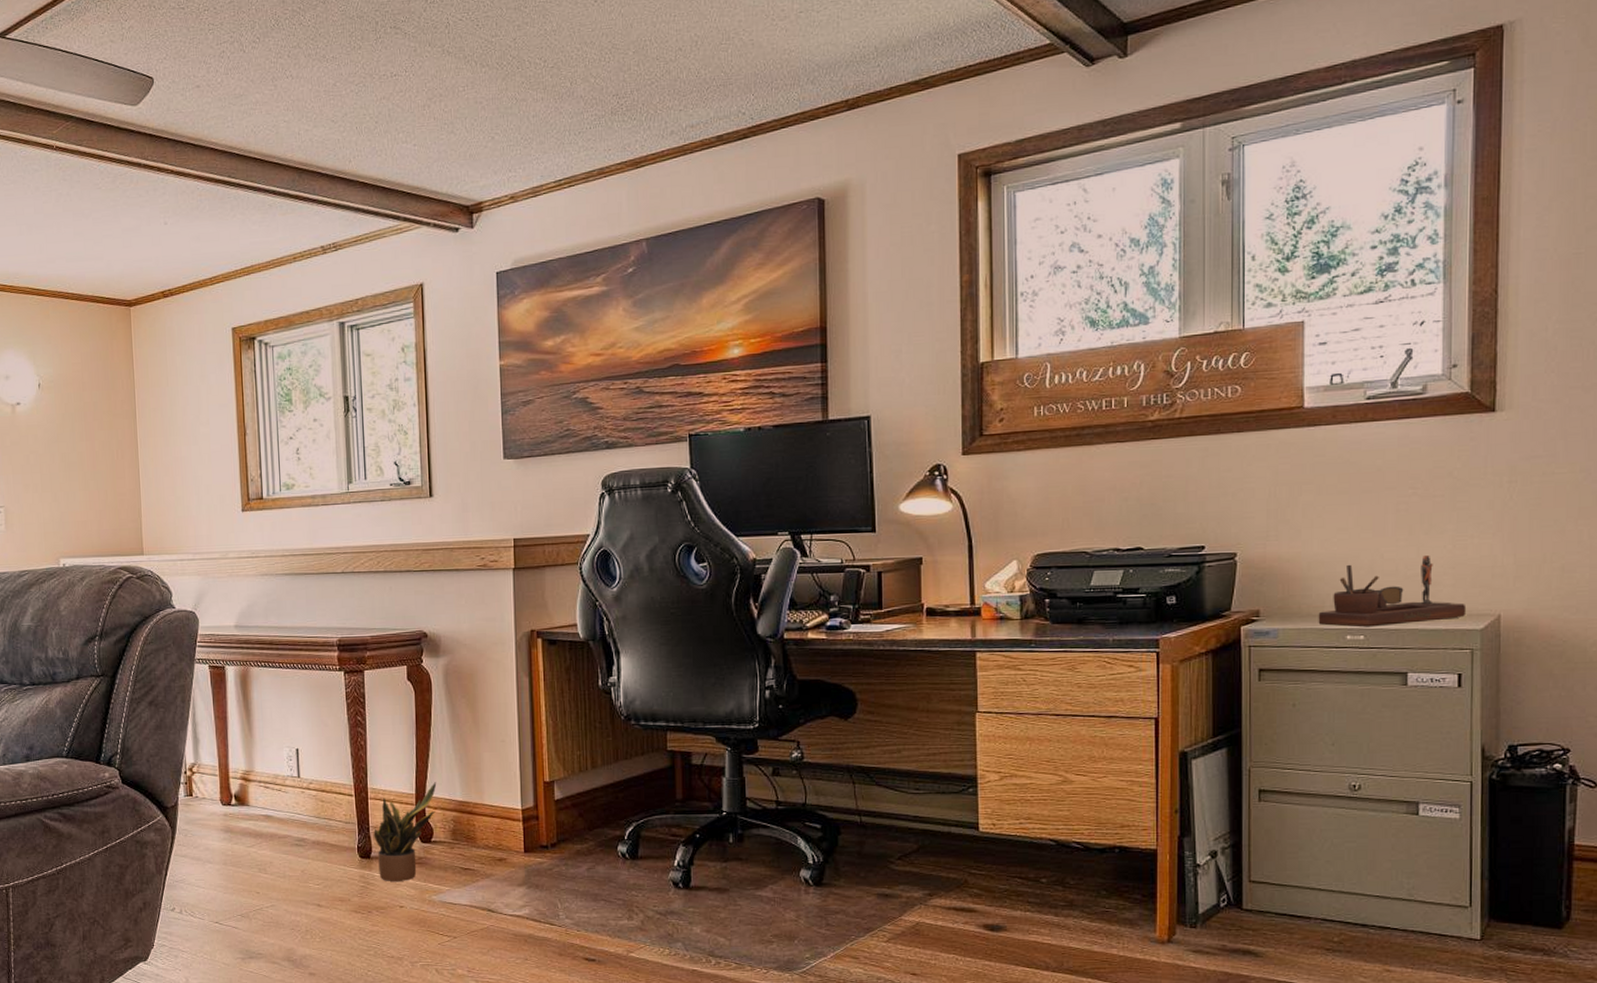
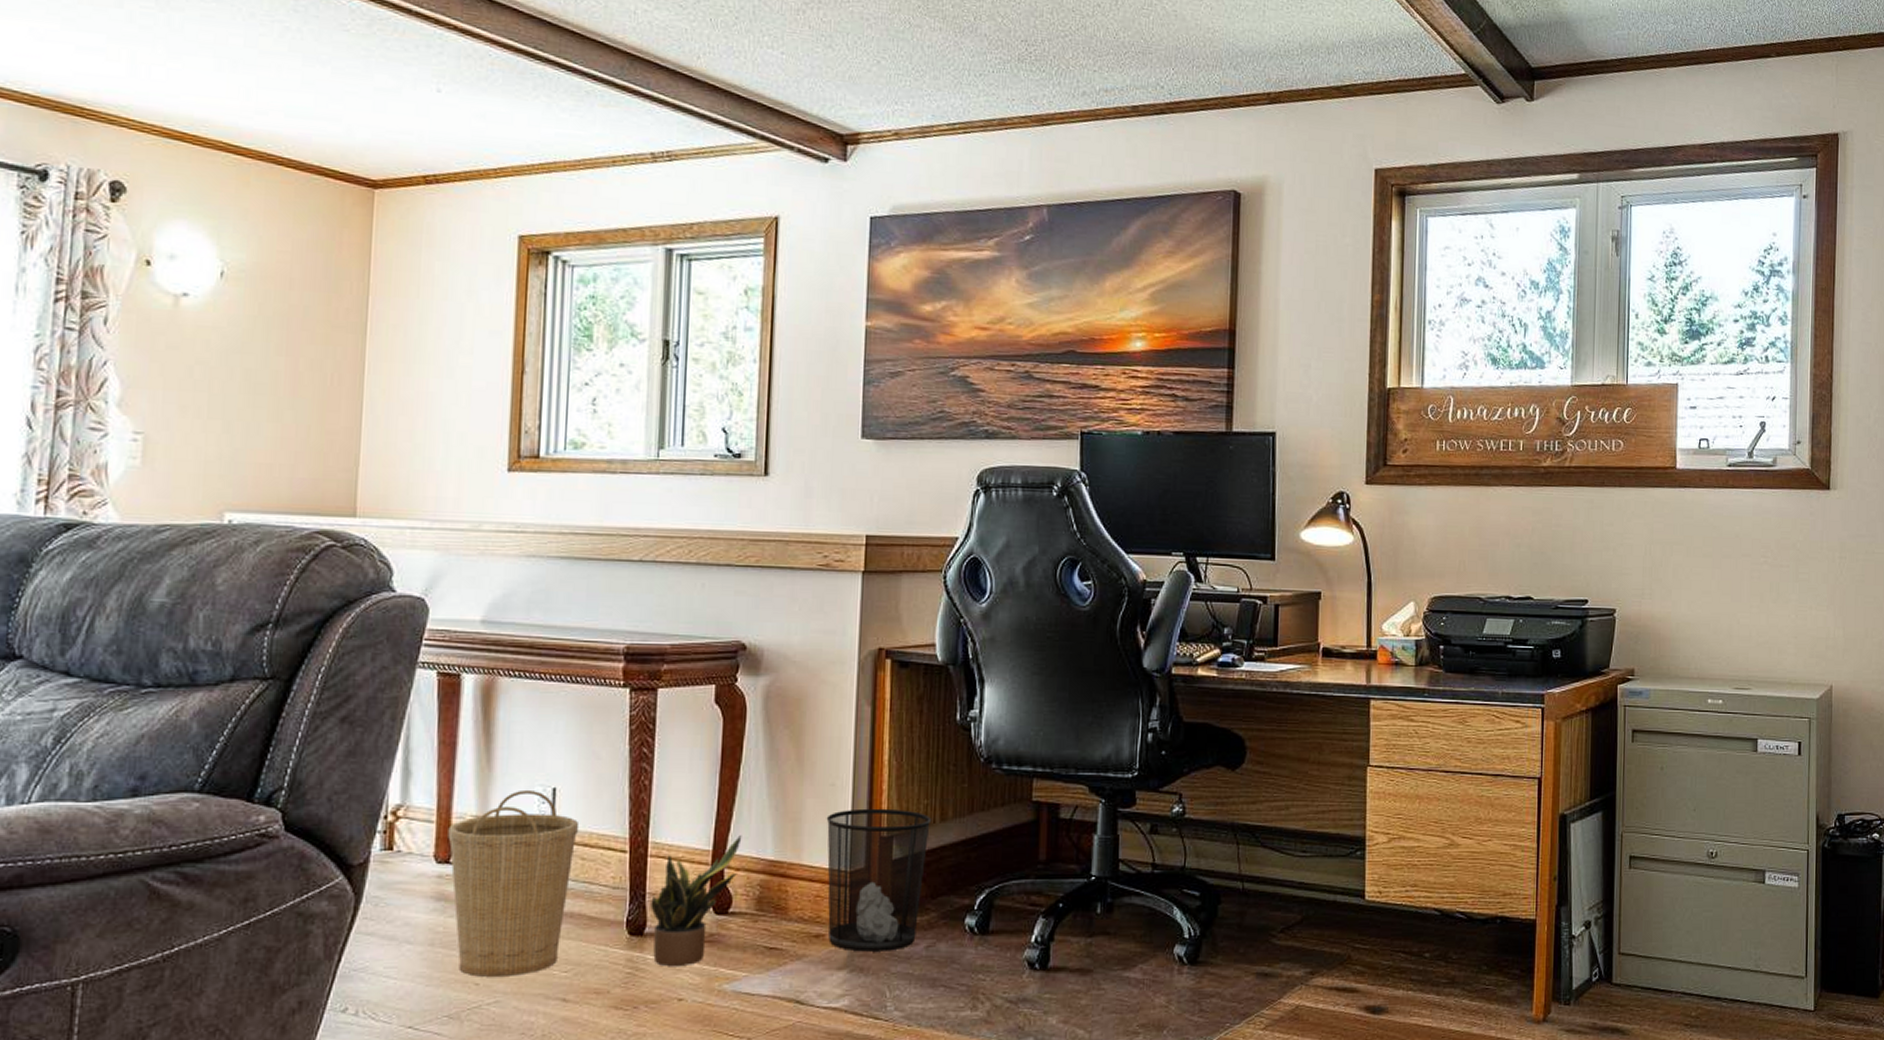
basket: none [227,750,318,887] -> present [448,789,580,977]
waste bin: none [500,759,585,872] -> present [826,808,932,952]
desk organizer: present [1318,556,1467,628] -> none [1684,624,1806,692]

